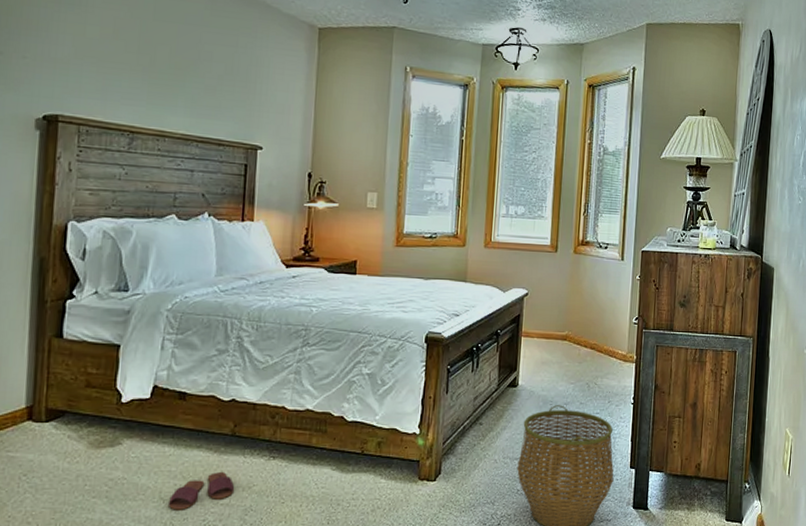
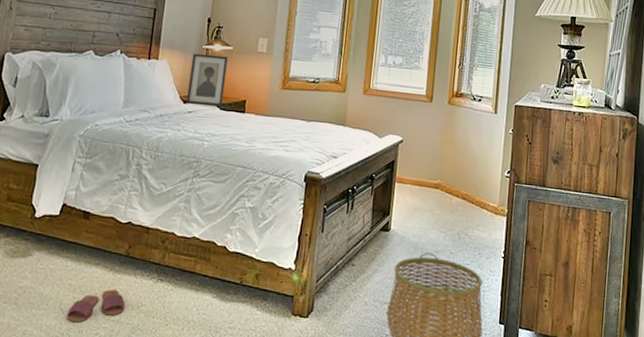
picture frame: none [289,212,334,269] -> present [186,53,228,107]

